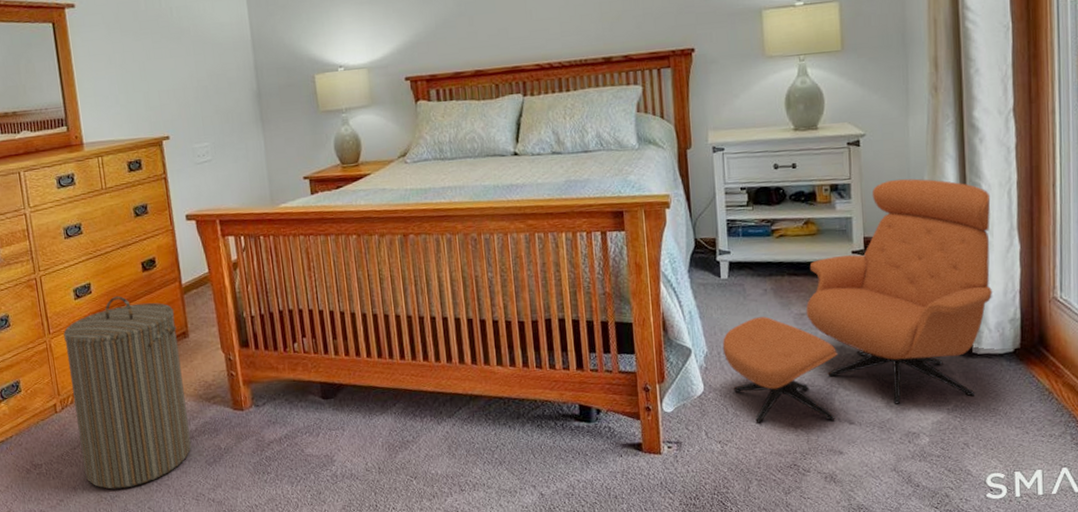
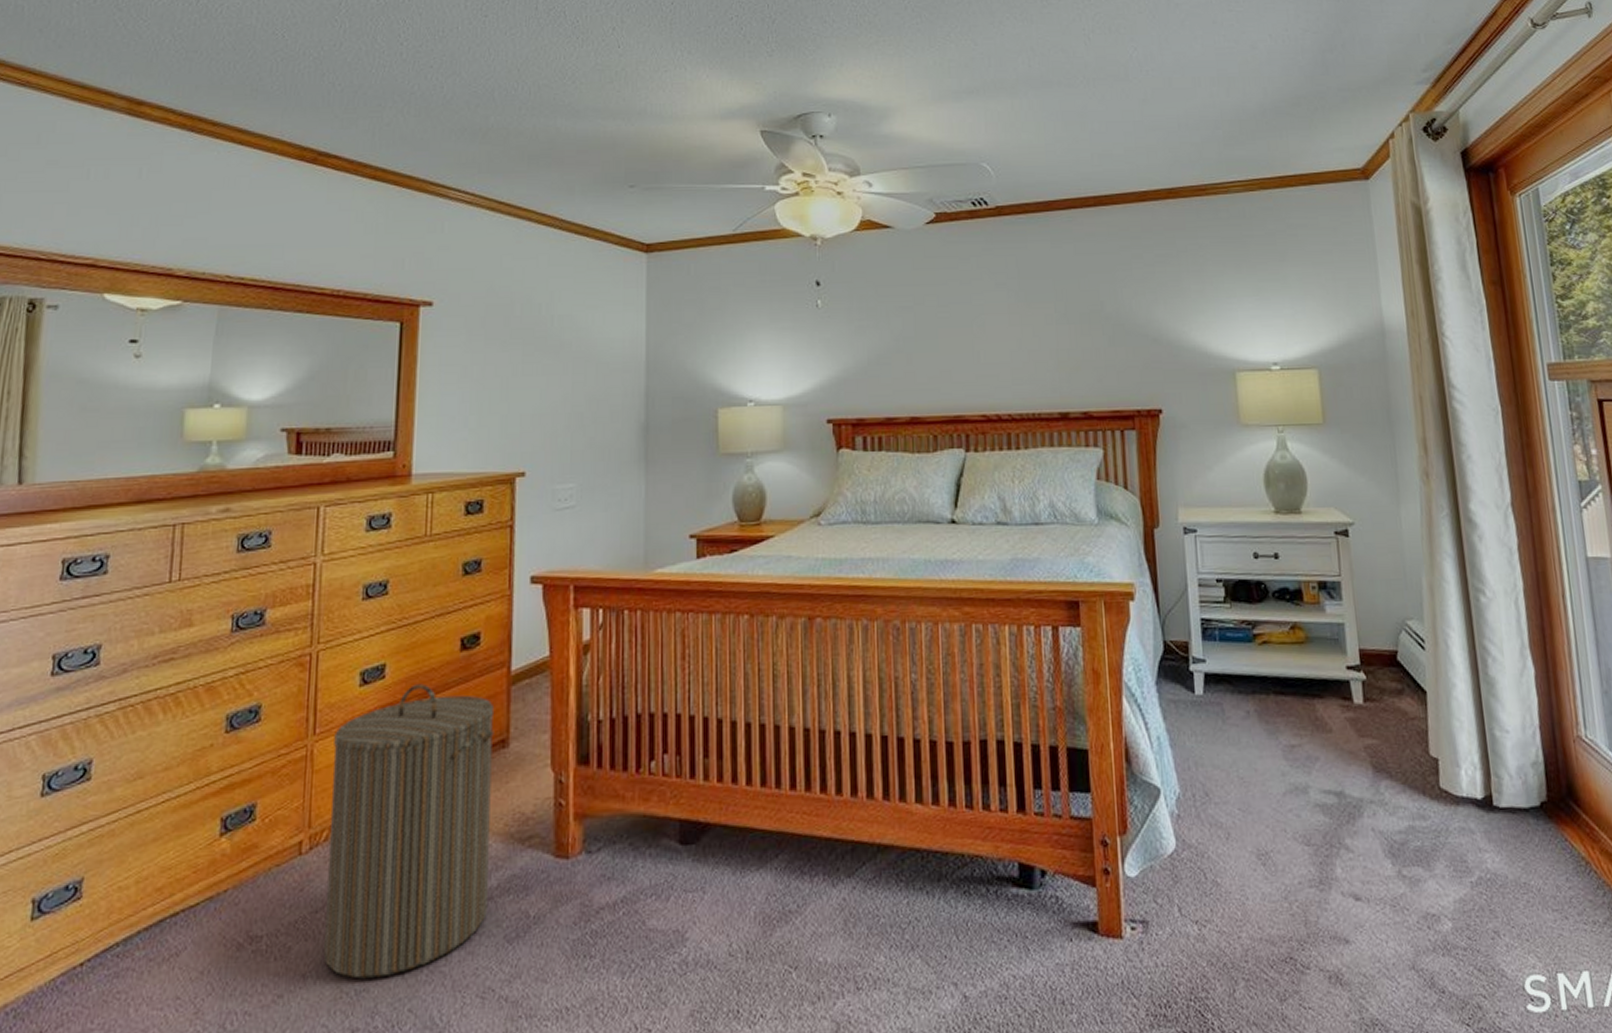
armchair: present [722,178,992,423] -> none [1197,578,1509,896]

